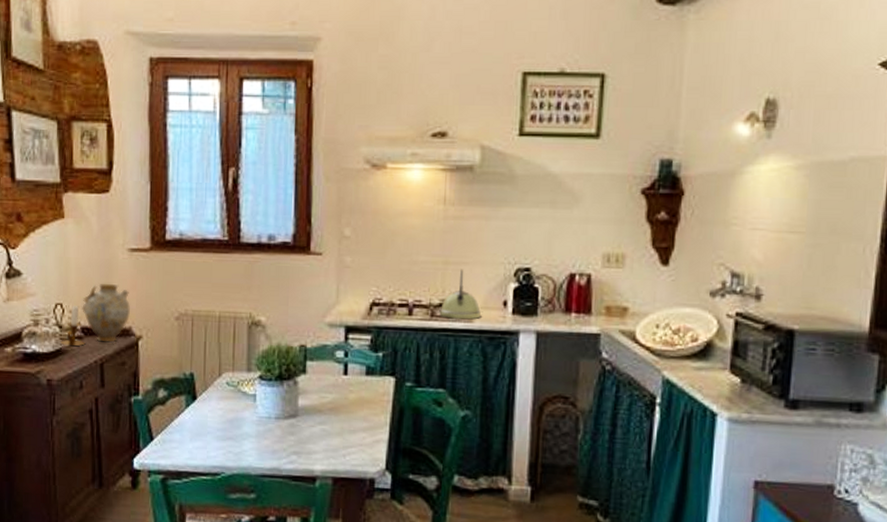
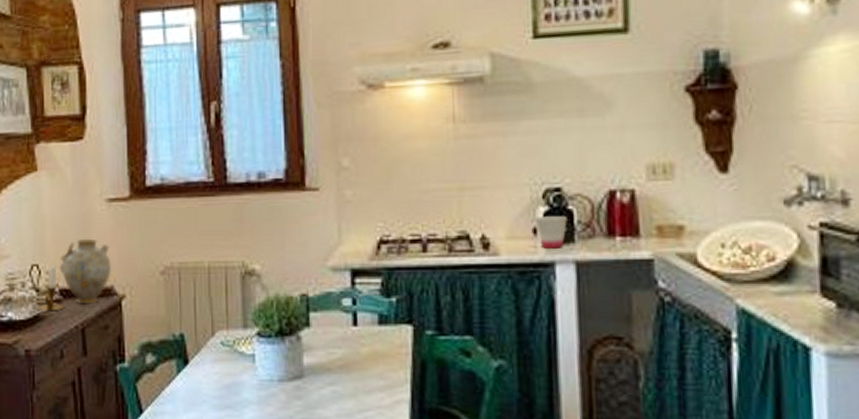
kettle: present [439,269,482,320] -> none [458,194,509,253]
cup: none [505,292,533,321] -> present [534,216,567,250]

